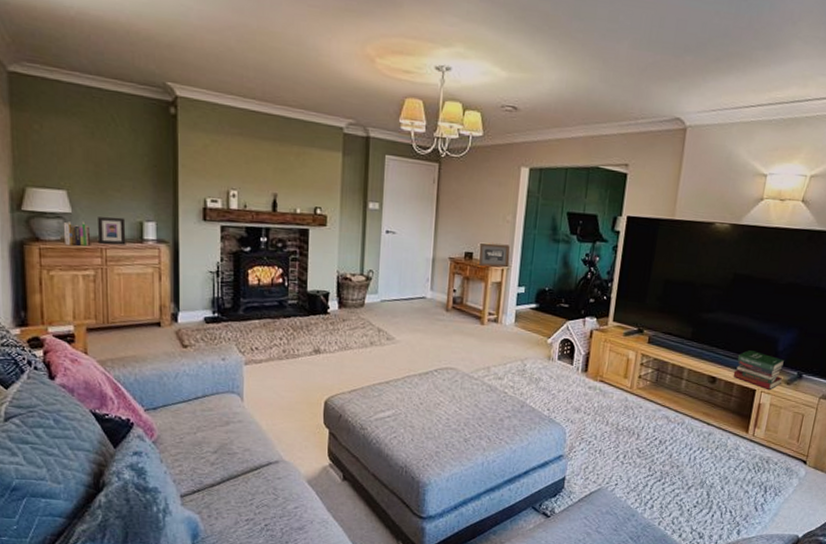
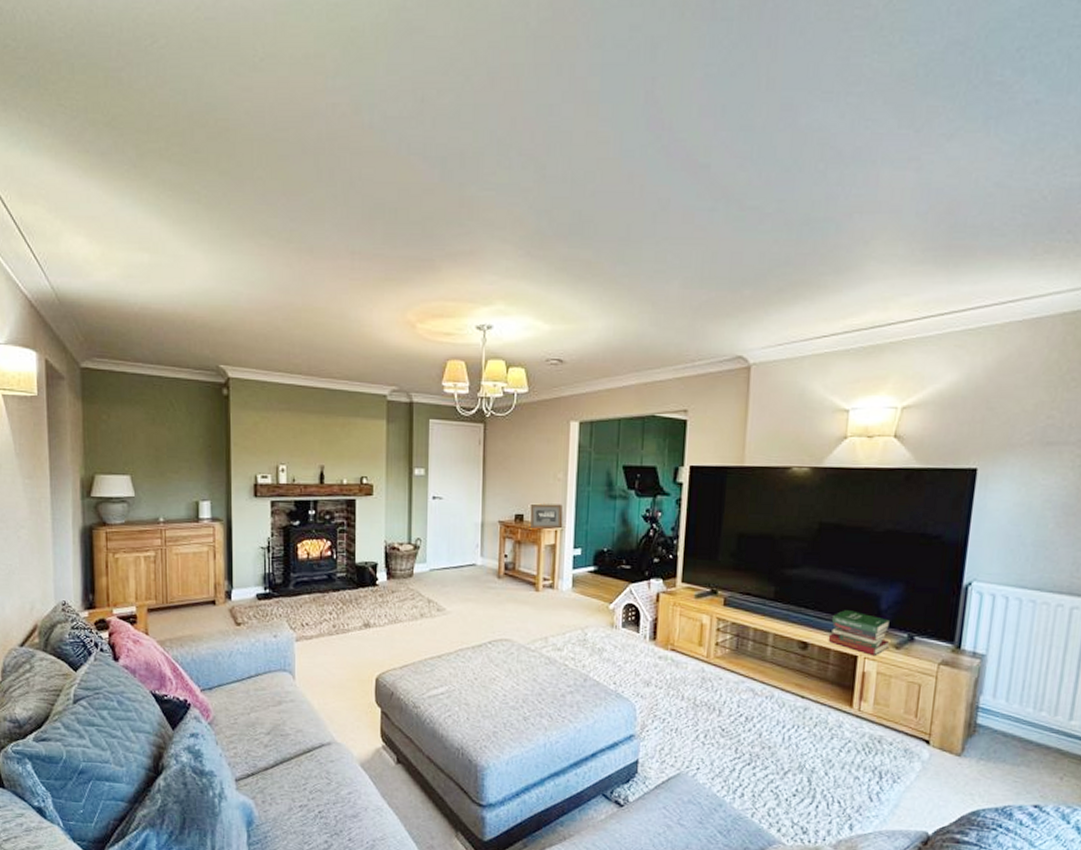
books: present [63,221,91,247] -> none [127,504,152,529]
picture frame: present [98,216,126,245] -> none [158,498,183,526]

